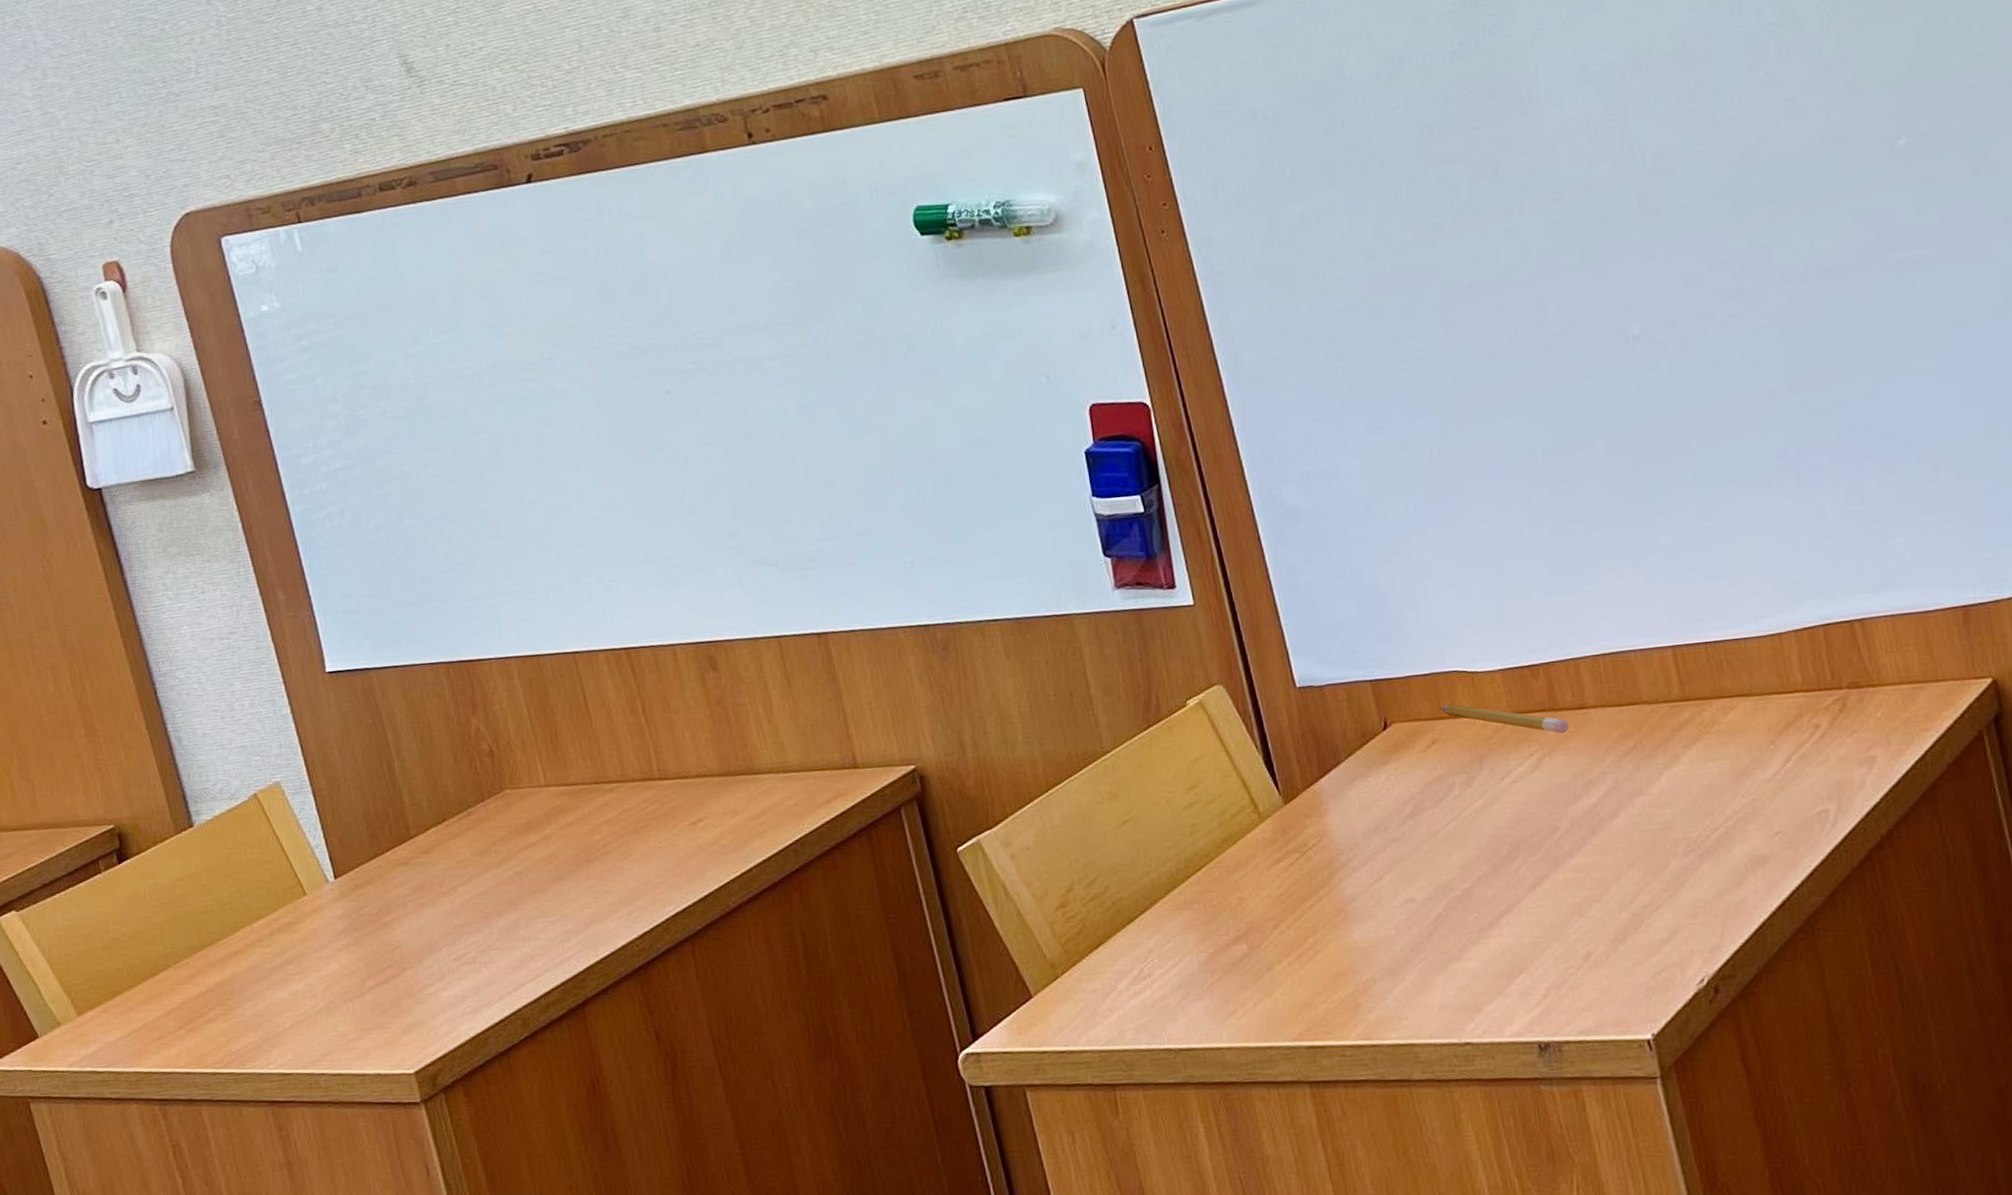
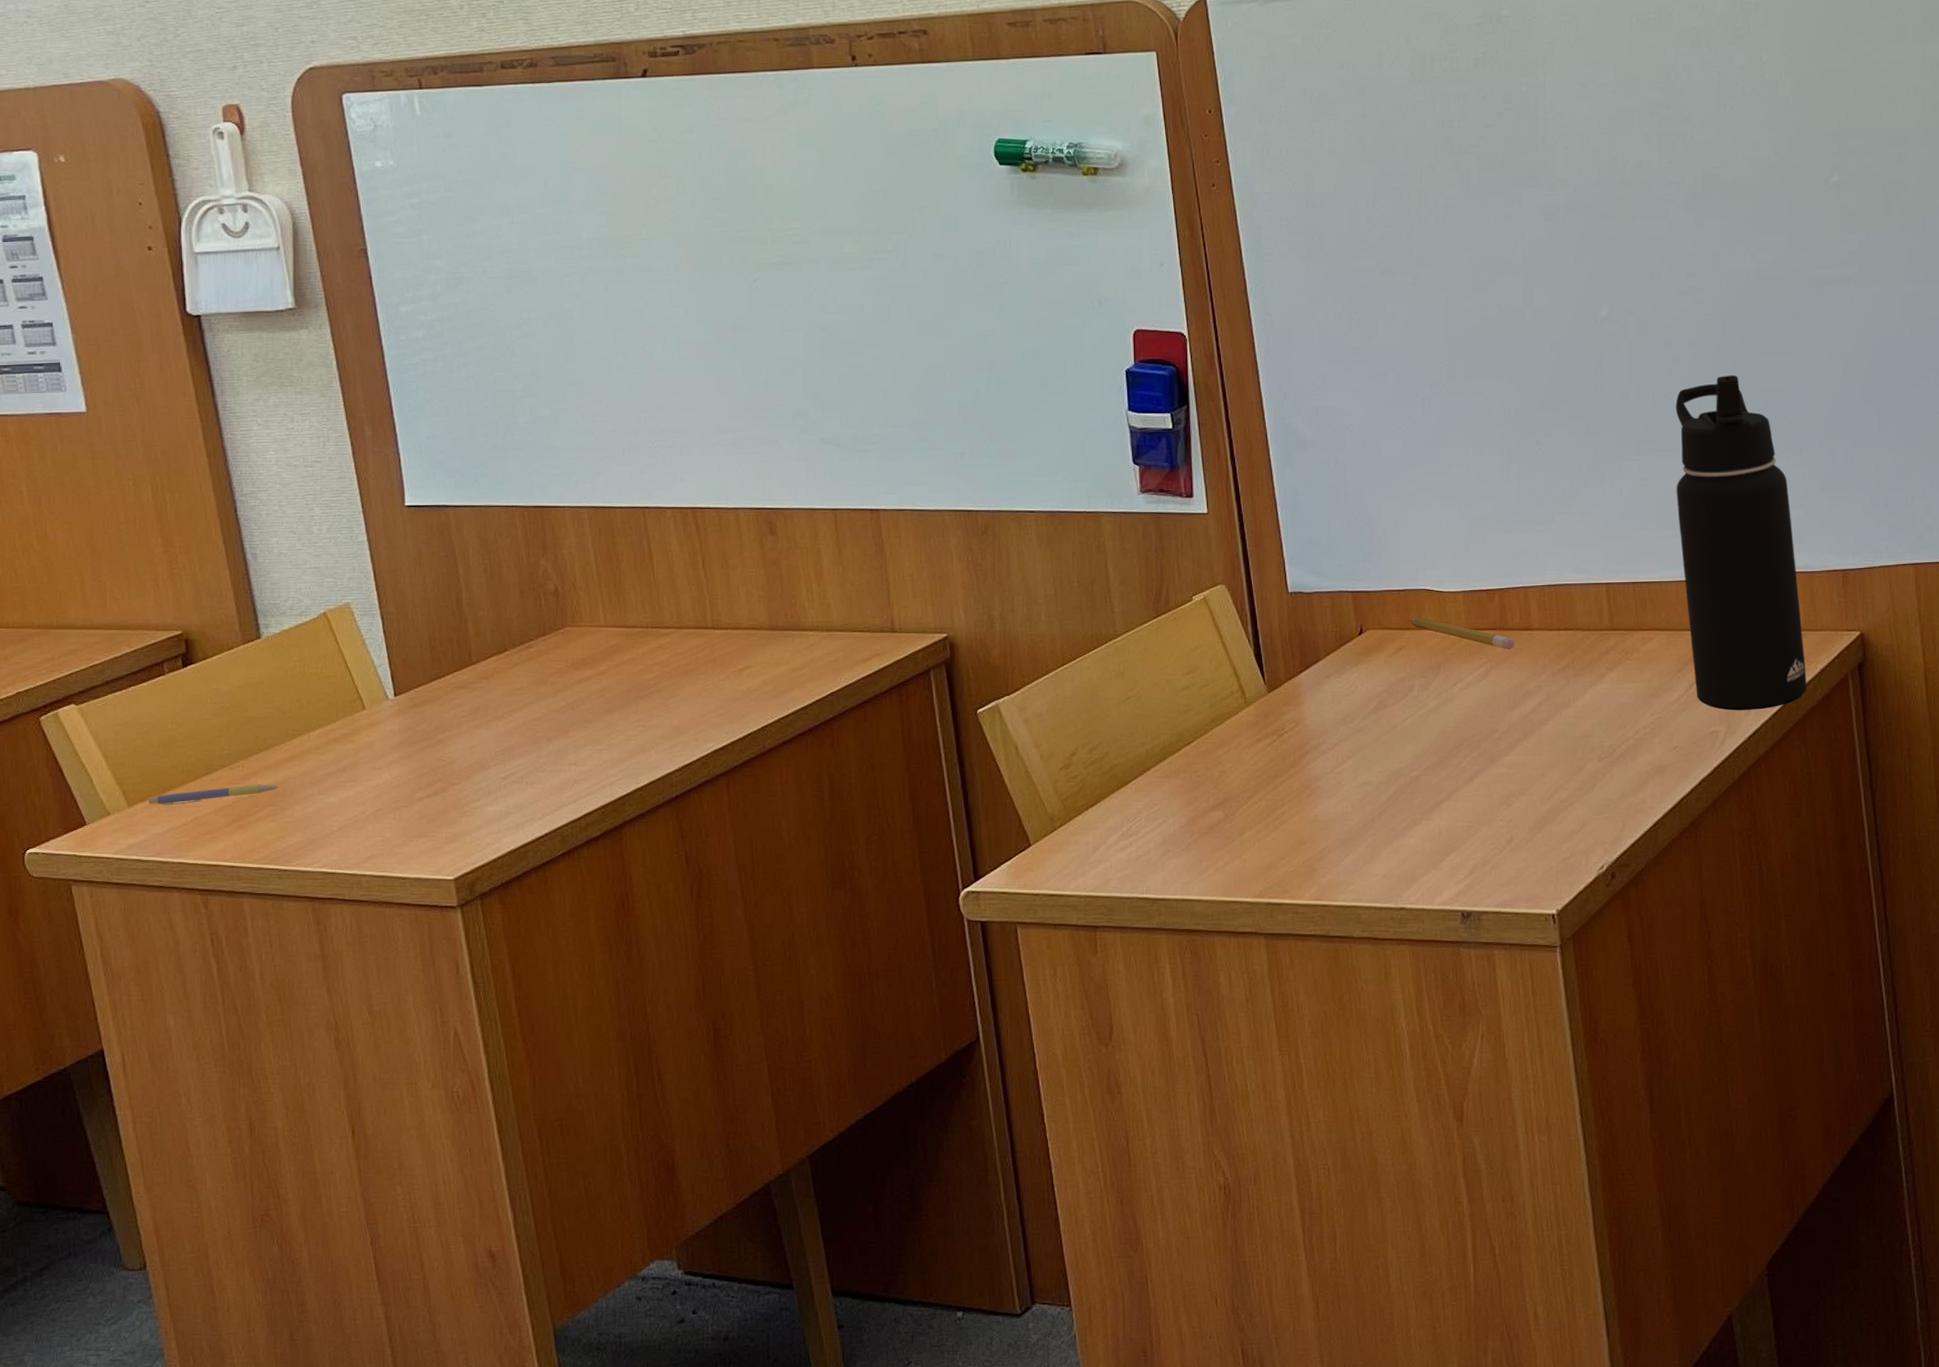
pen: none [96,982,227,1013] -> present [148,784,279,806]
water bottle: none [1734,386,1933,785] -> present [1675,374,1807,711]

